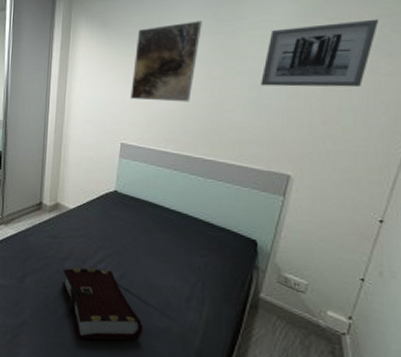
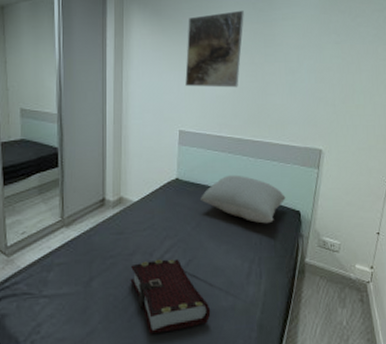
pillow: none [139,192,240,249] -> present [201,175,286,224]
wall art: present [261,19,380,88] -> none [294,13,376,71]

